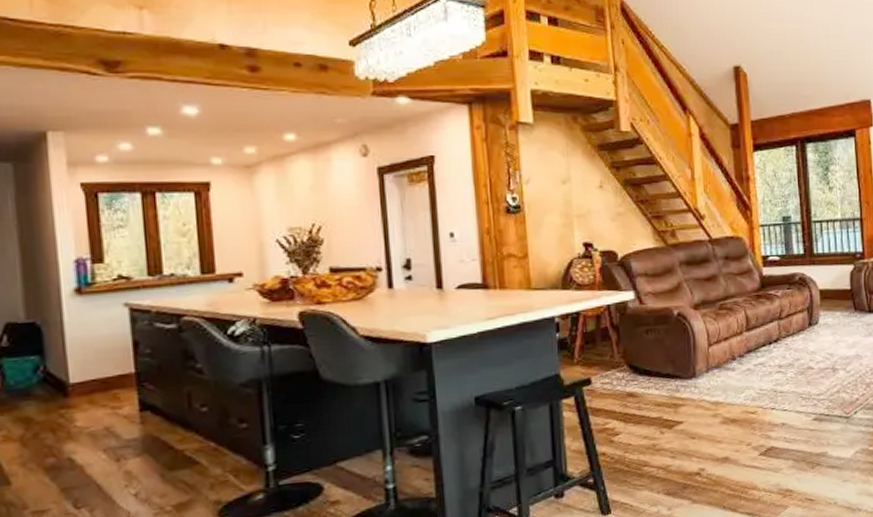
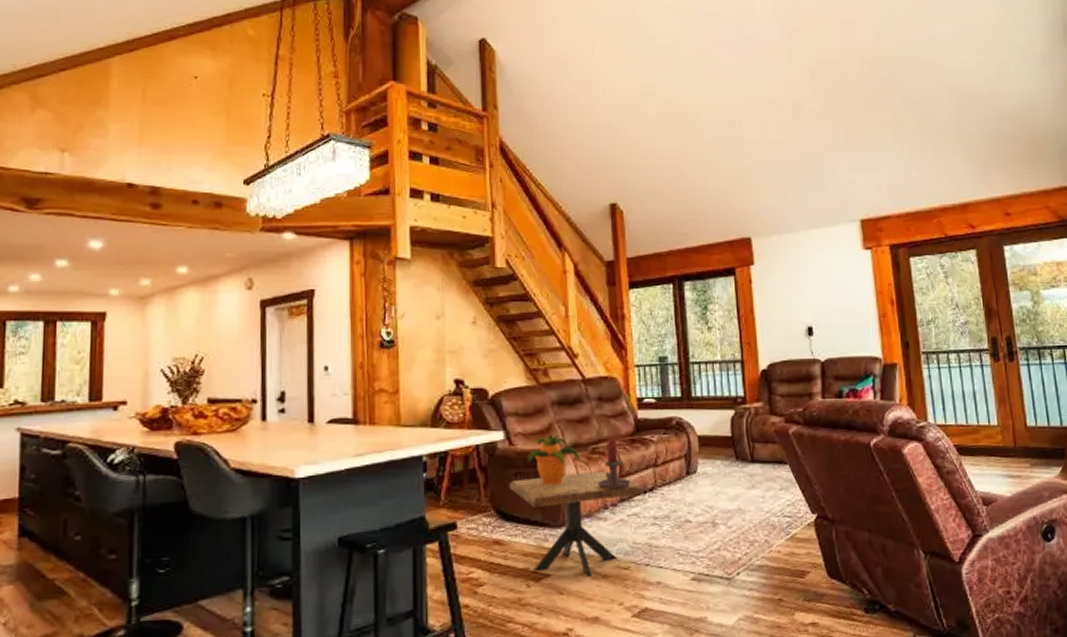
side table: none [641,325,768,421] -> present [509,471,642,576]
potted plant: none [657,292,709,340] -> present [527,434,581,485]
candle holder: none [726,295,757,342] -> present [598,439,631,490]

